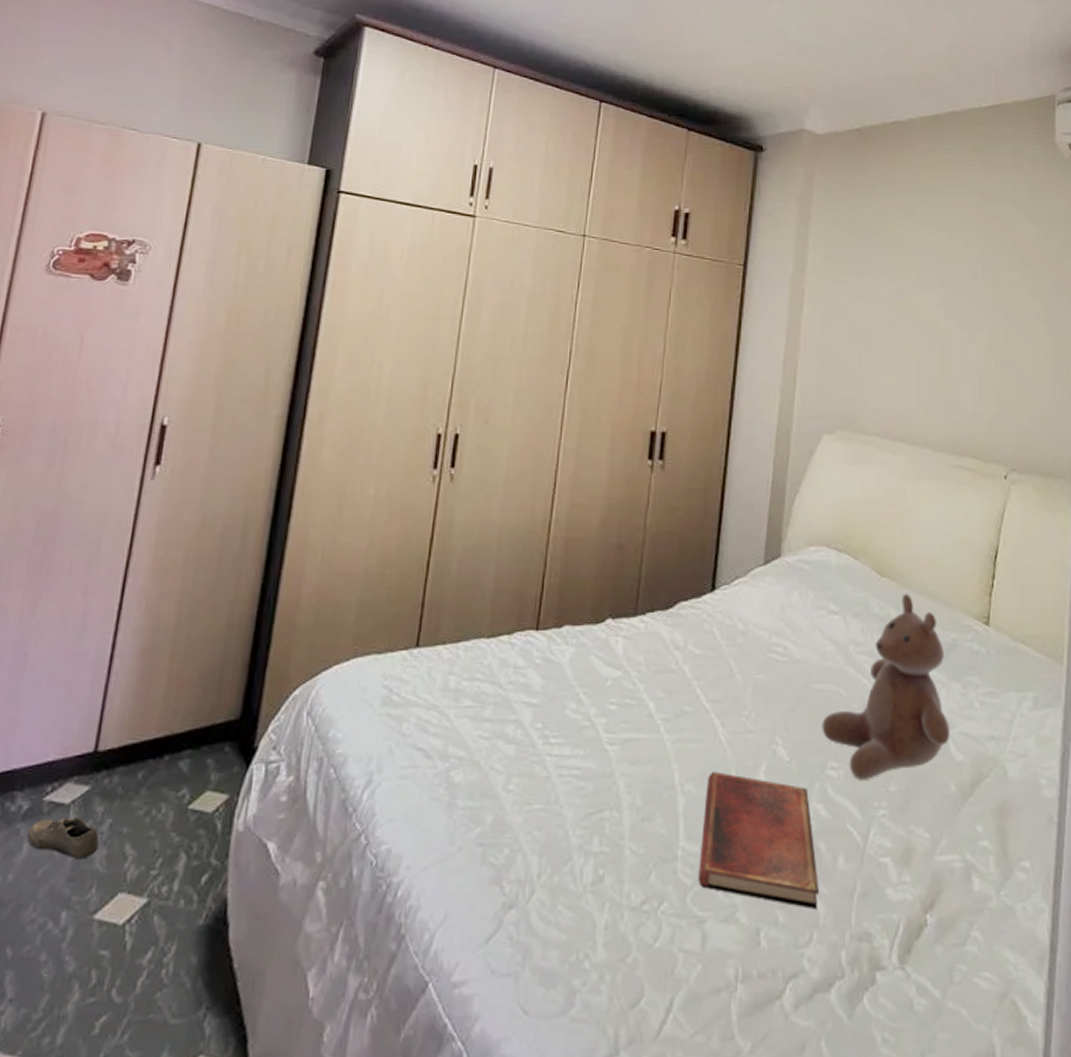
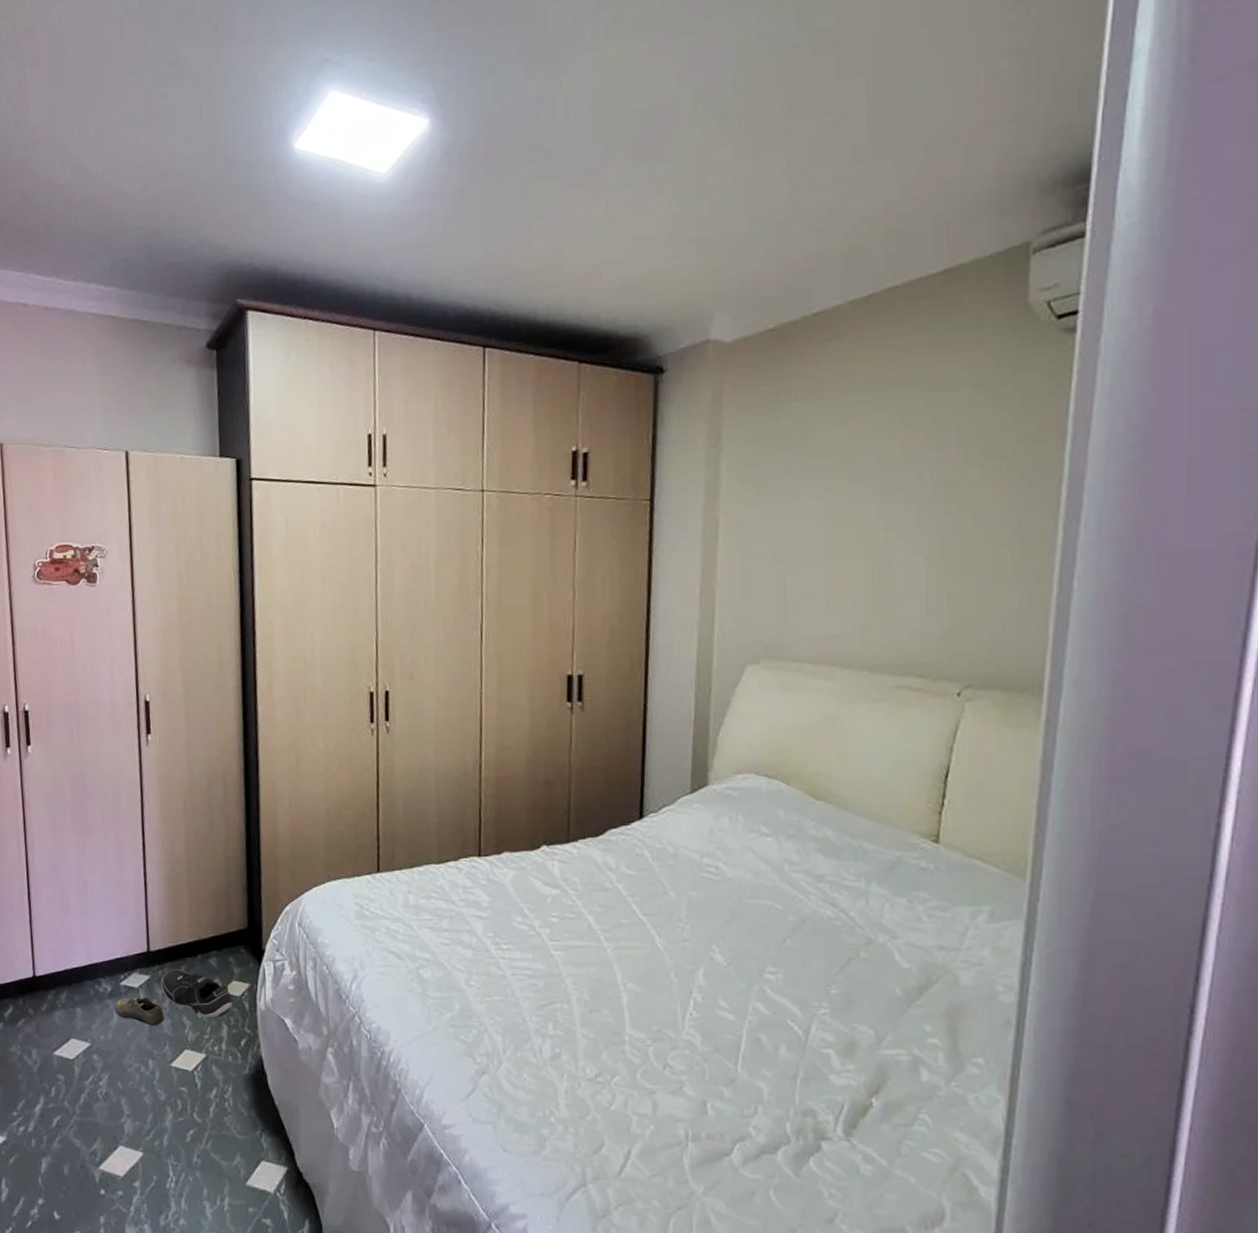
shoe: none [102,775,201,846] -> present [160,968,233,1019]
diary: present [698,772,819,909] -> none [645,974,762,1088]
teddy bear: present [822,593,951,780] -> none [758,815,896,983]

